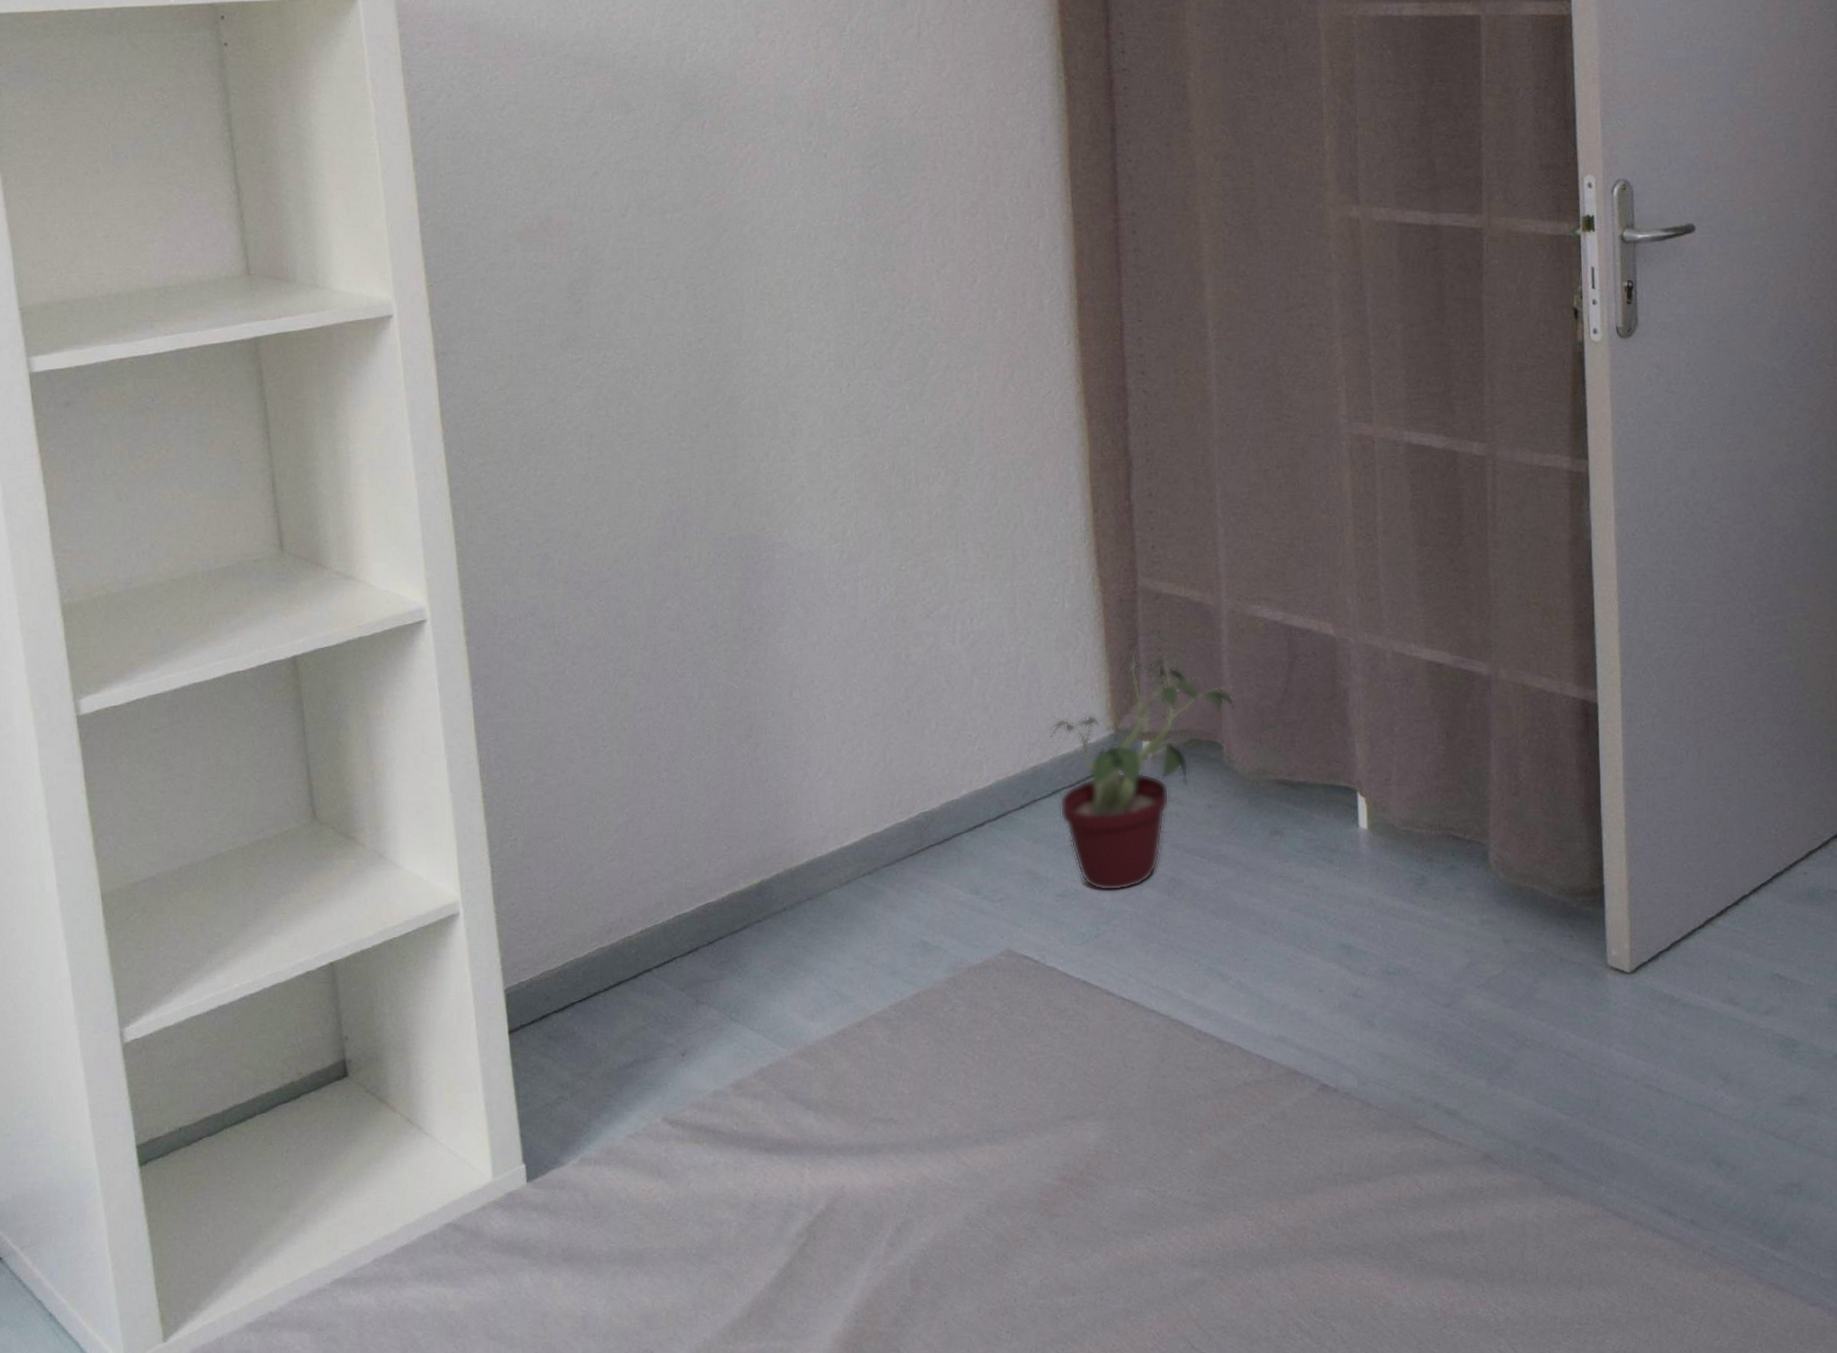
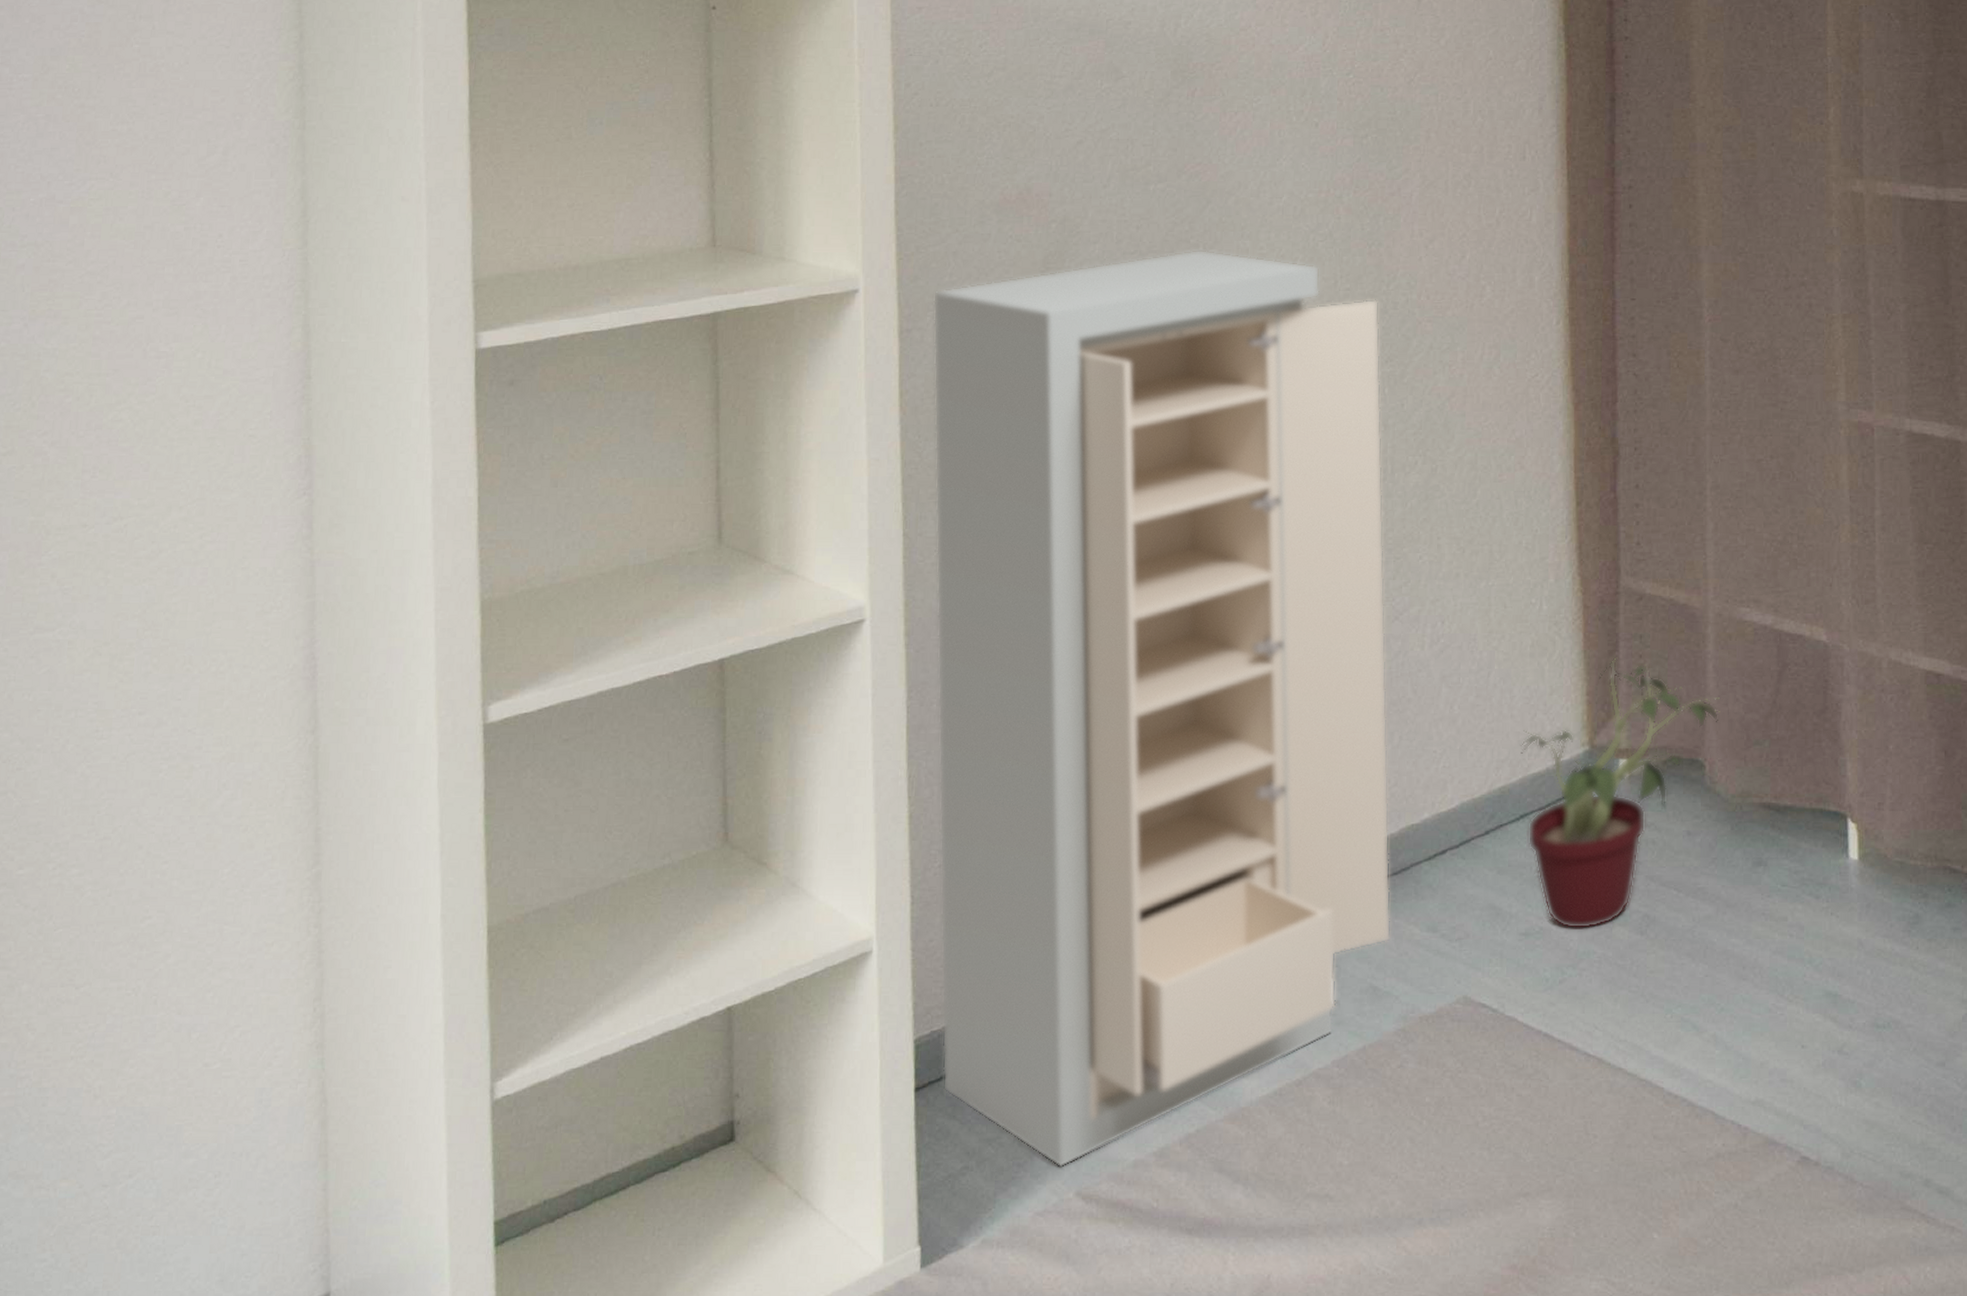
storage cabinet: none [464,275,938,1097] -> present [932,249,1391,1168]

